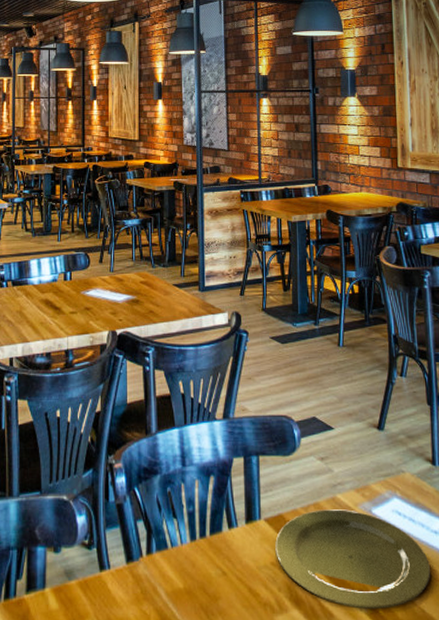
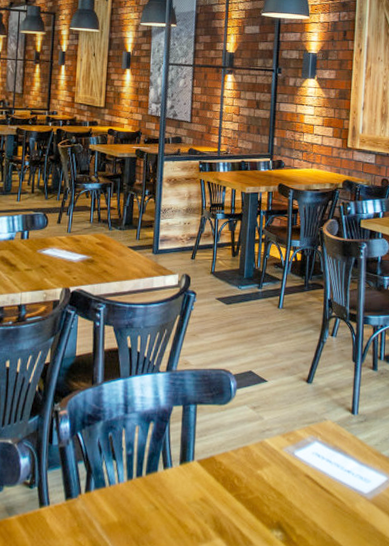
plate: present [275,509,430,609] -> none [205,452,341,537]

